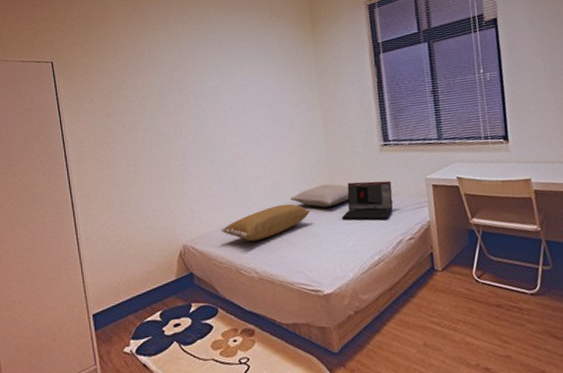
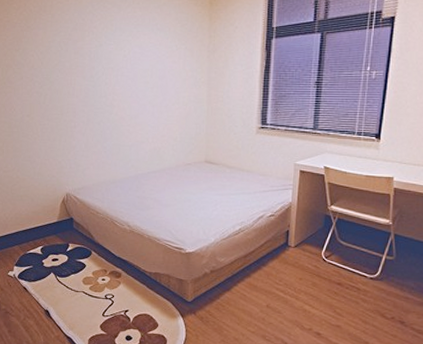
pillow: present [221,204,311,242] -> none [101,169,184,199]
pillow: present [290,184,350,208] -> none [167,156,222,177]
laptop: present [341,180,393,220] -> none [211,158,262,196]

